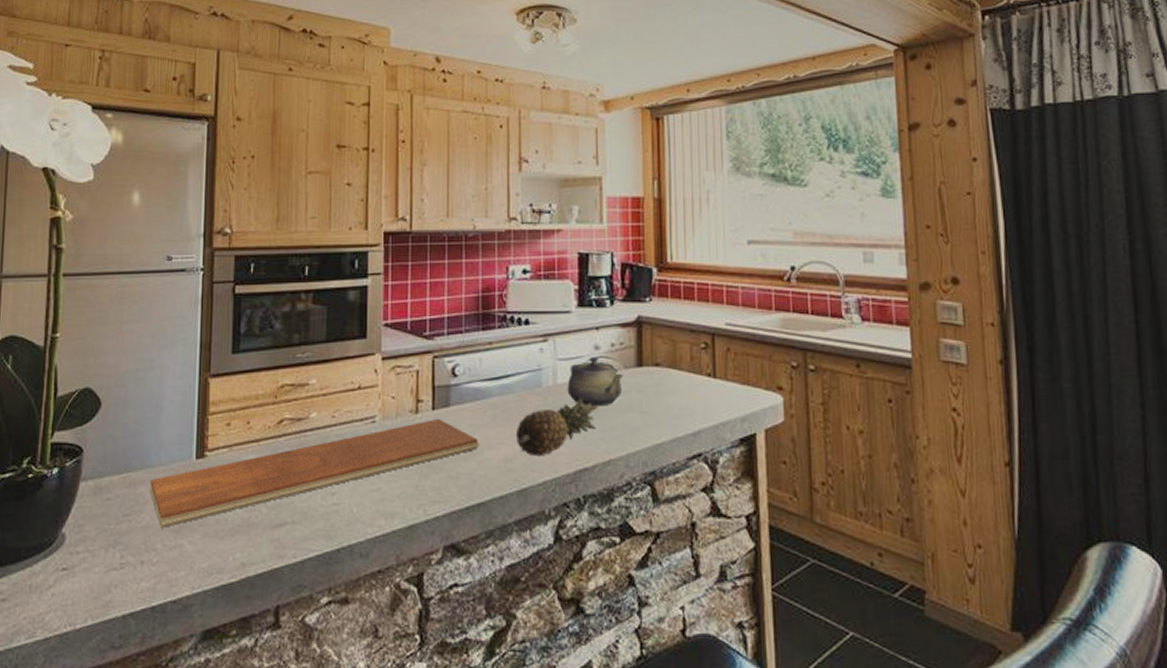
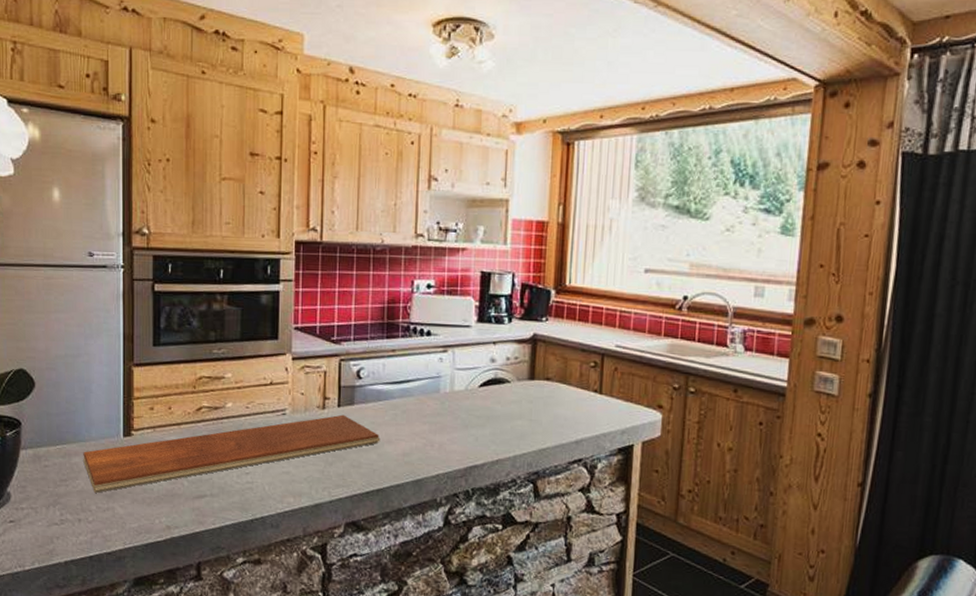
fruit: present [515,396,599,457] -> none [413,403,491,453]
teapot: present [567,357,624,407] -> none [463,368,516,413]

